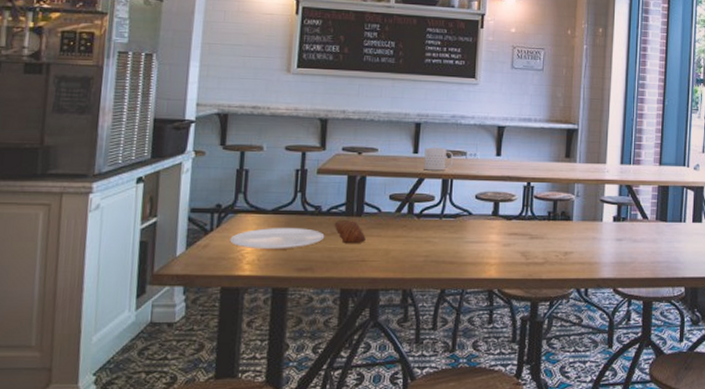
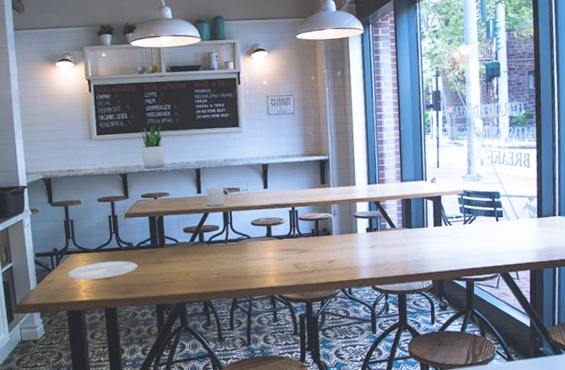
croissant: present [334,220,366,243] -> none [144,251,170,269]
planter: none [350,63,381,117] -> present [140,124,165,169]

